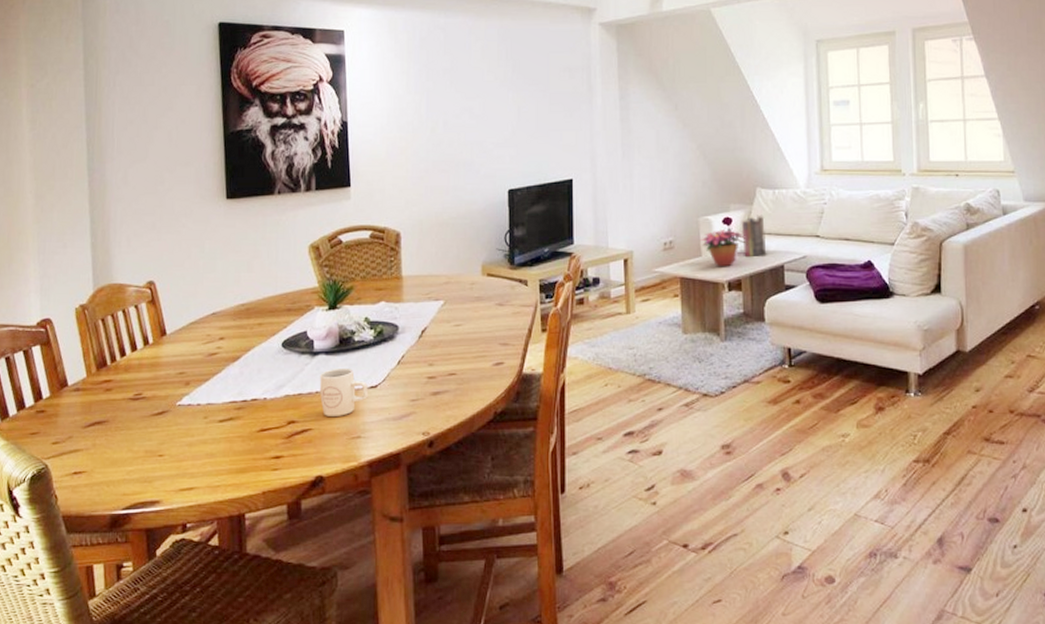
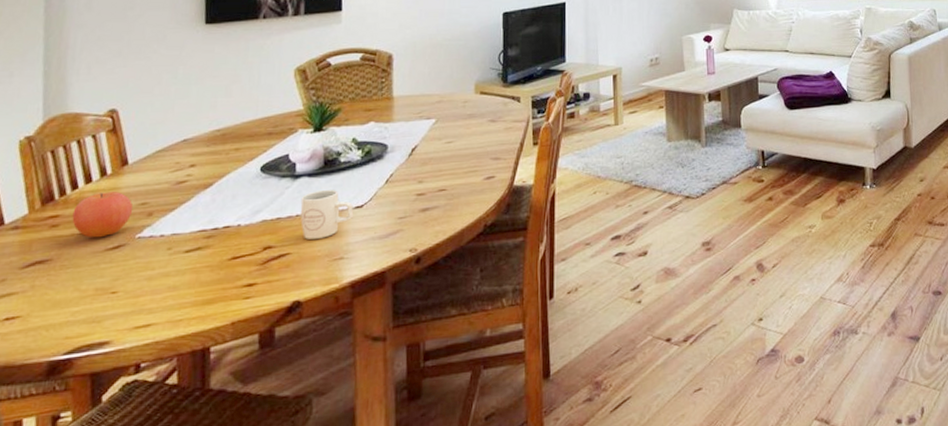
fruit: none [122,360,173,403] -> present [72,192,134,238]
flower arrangement: present [699,230,748,267] -> none [683,47,726,80]
books: present [741,214,767,258] -> none [720,33,743,71]

